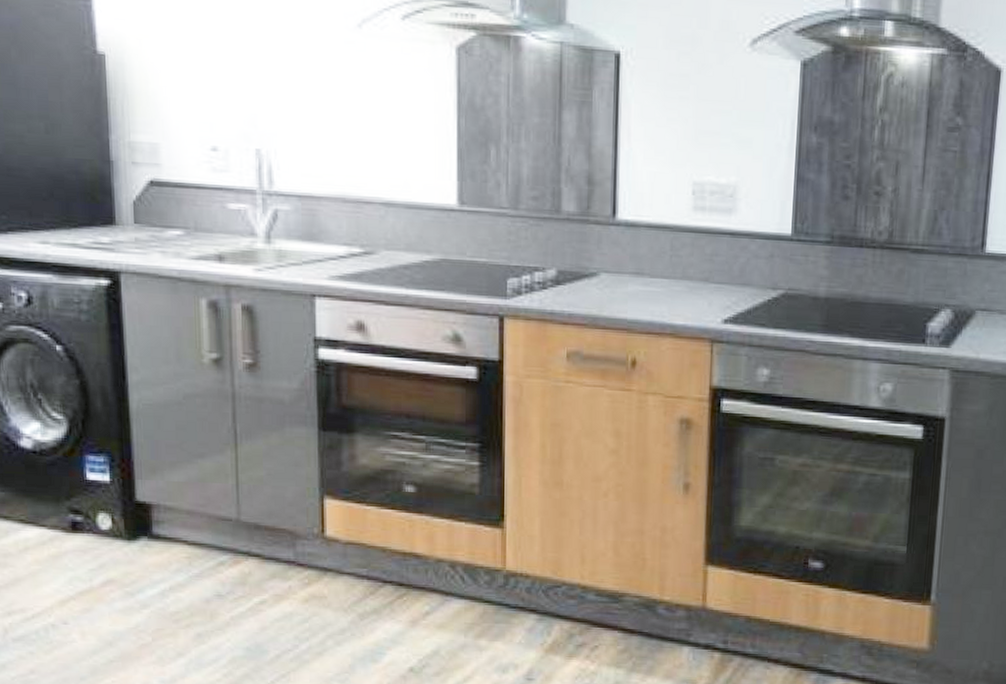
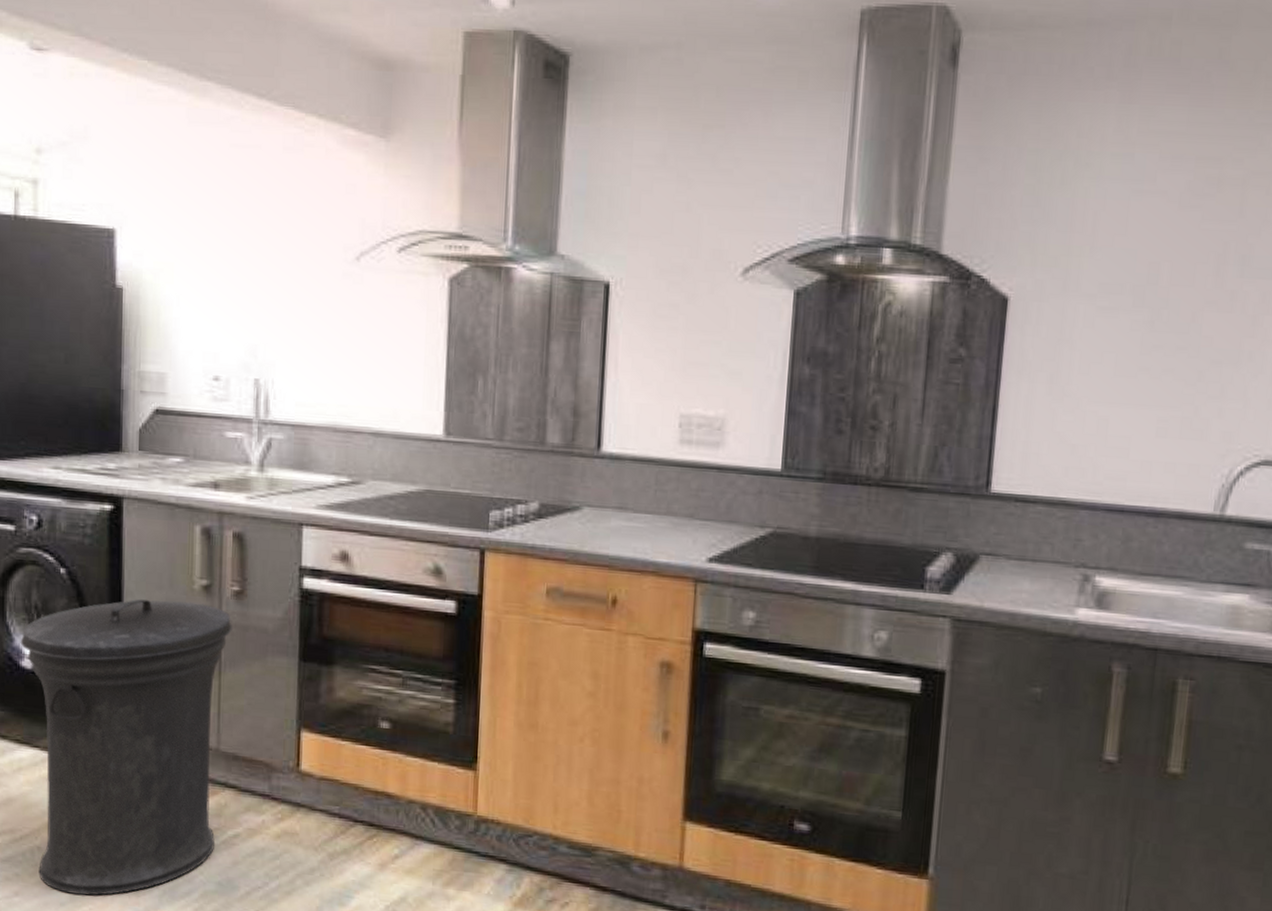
trash can: none [18,375,246,669] -> present [21,599,232,896]

